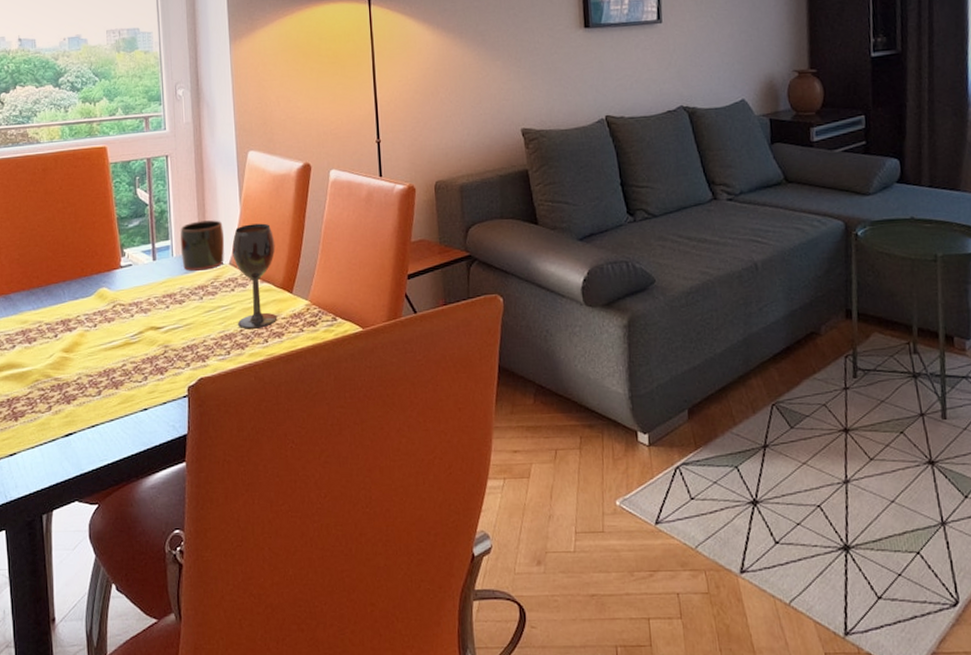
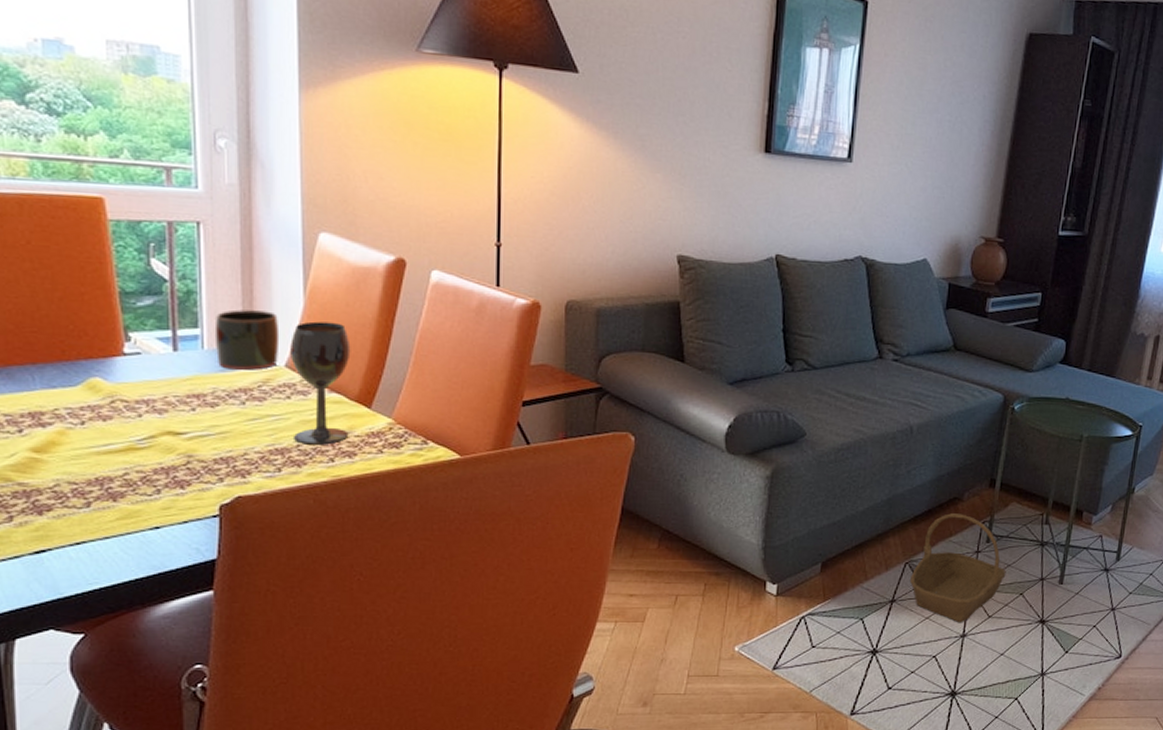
basket: none [779,349,881,468] -> present [910,513,1006,623]

